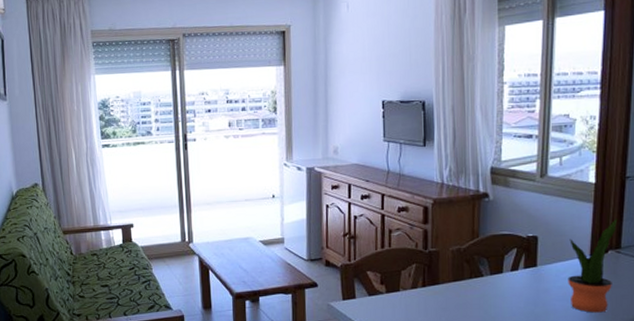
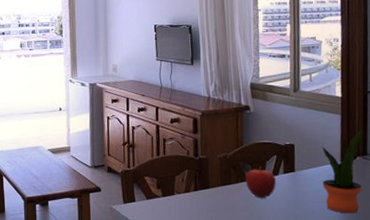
fruit: none [480,261,515,296] -> present [245,166,276,198]

